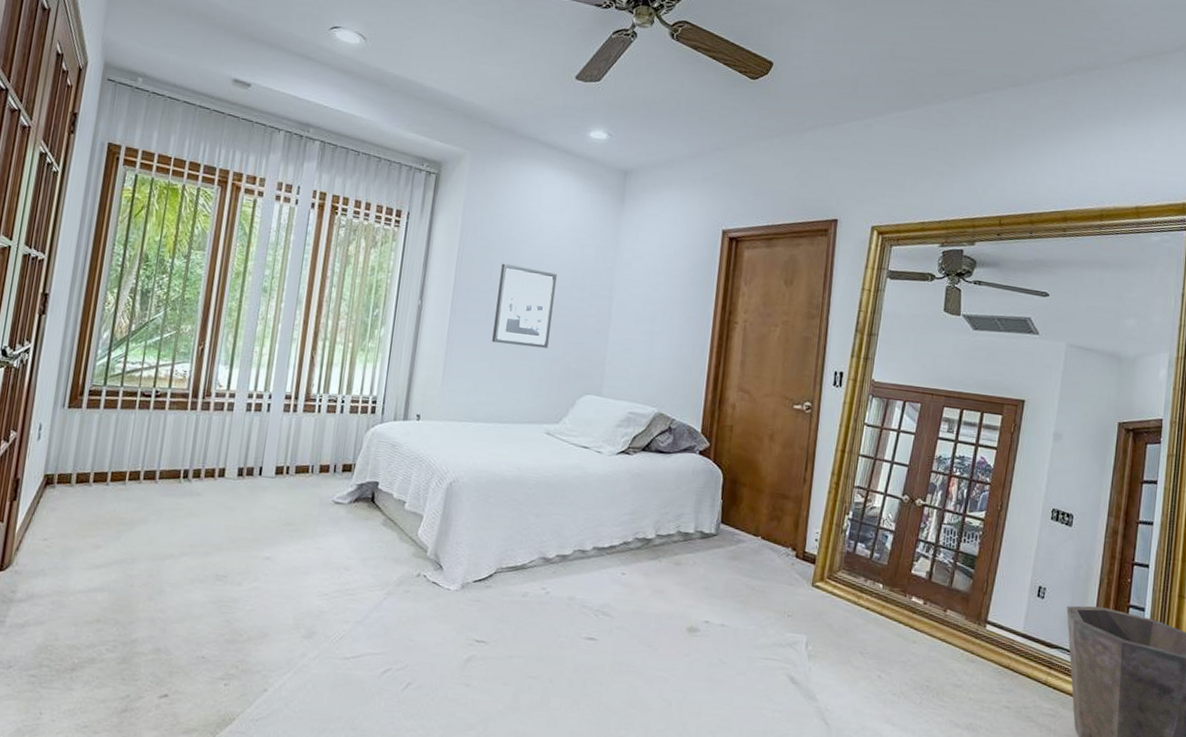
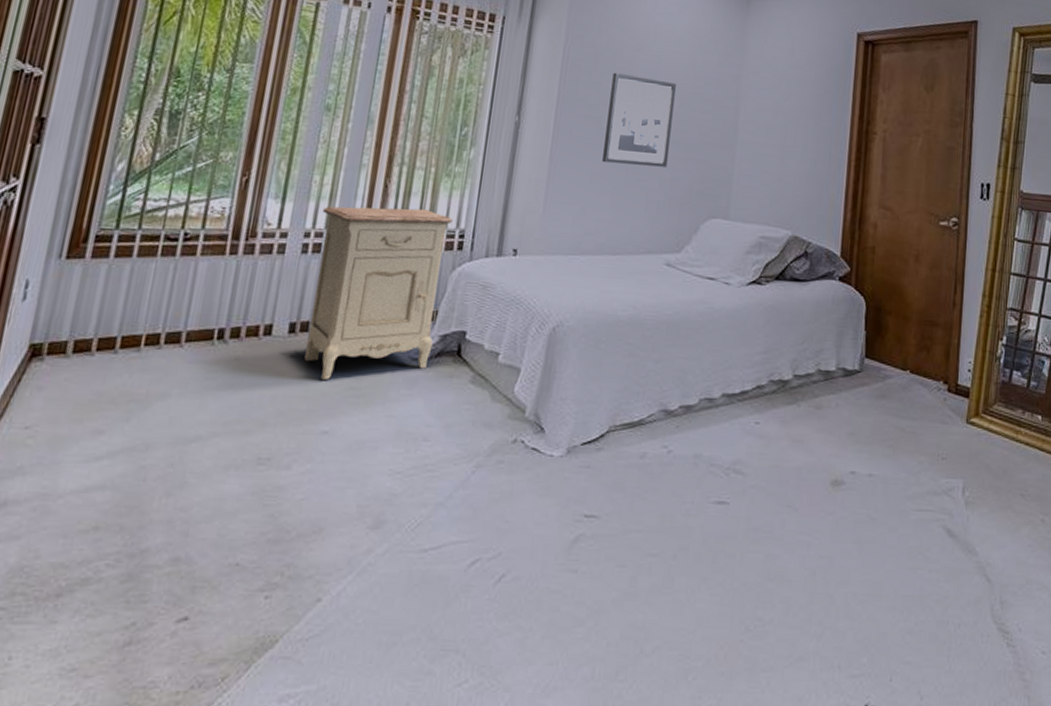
nightstand: none [250,373,367,516] -> present [304,206,453,381]

